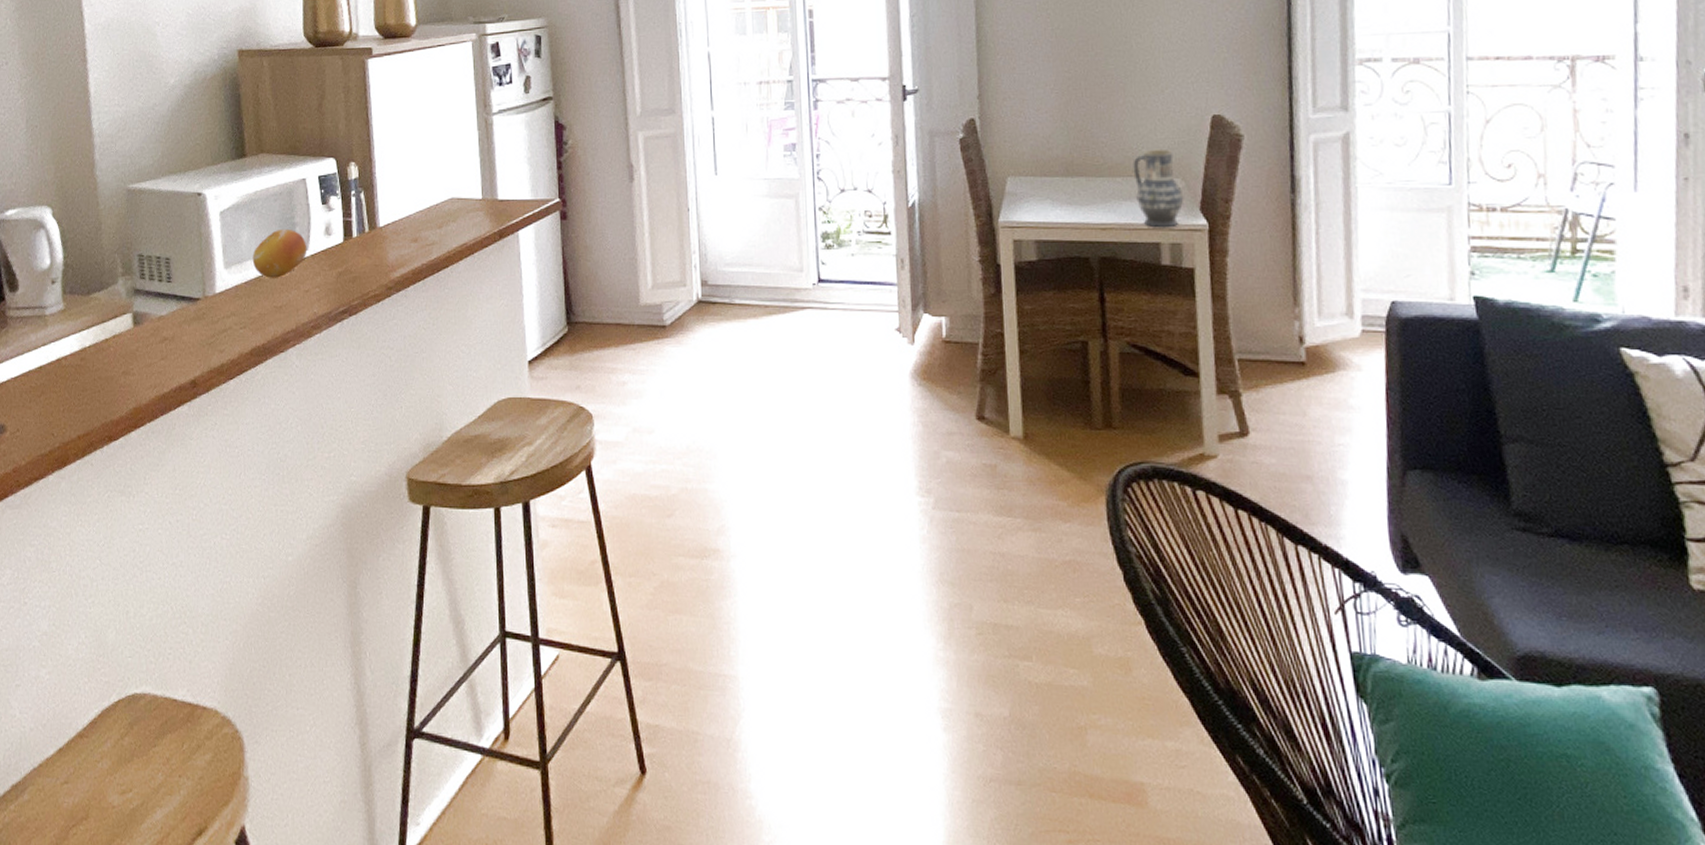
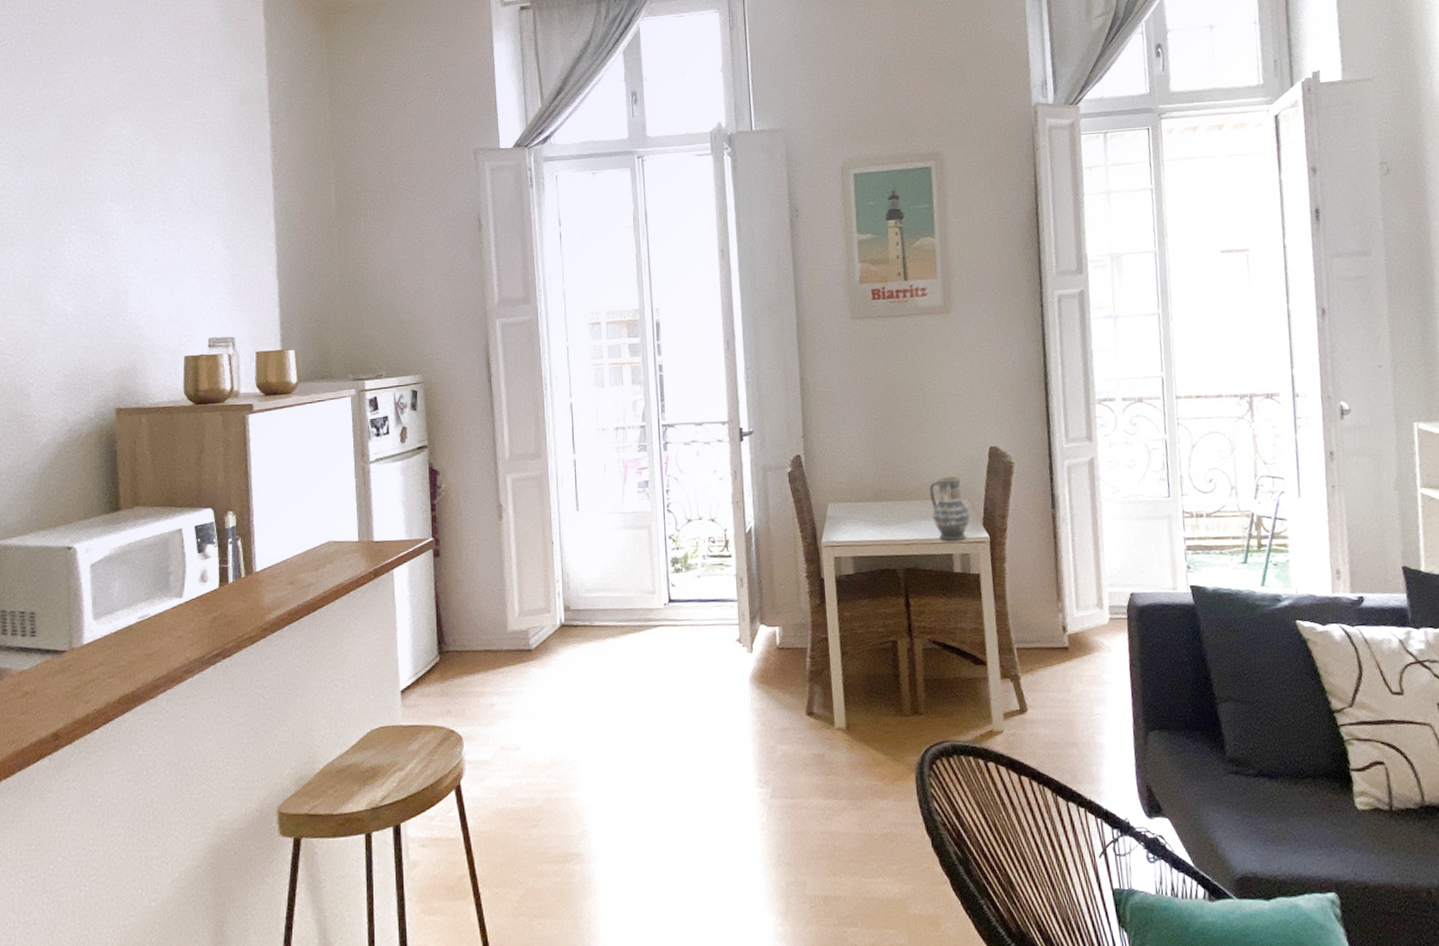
fruit: present [252,228,306,278] -> none [123,577,181,627]

